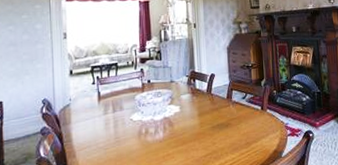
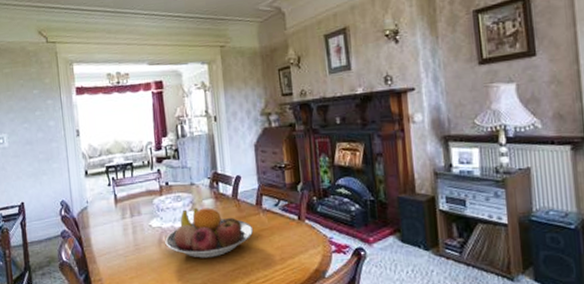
fruit bowl: none [144,102,224,147] -> present [165,207,254,258]

